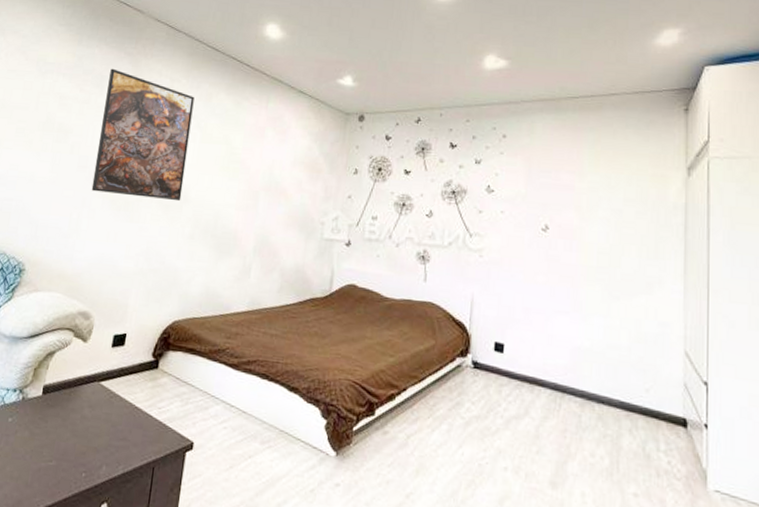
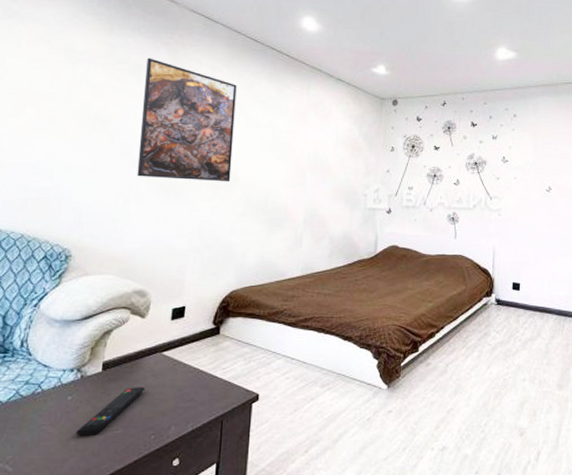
remote control: none [12,416,81,464] -> present [75,387,146,436]

